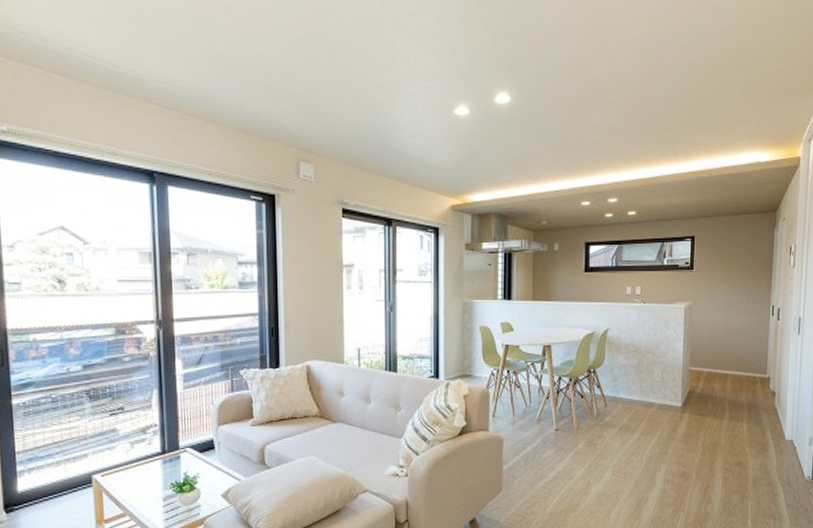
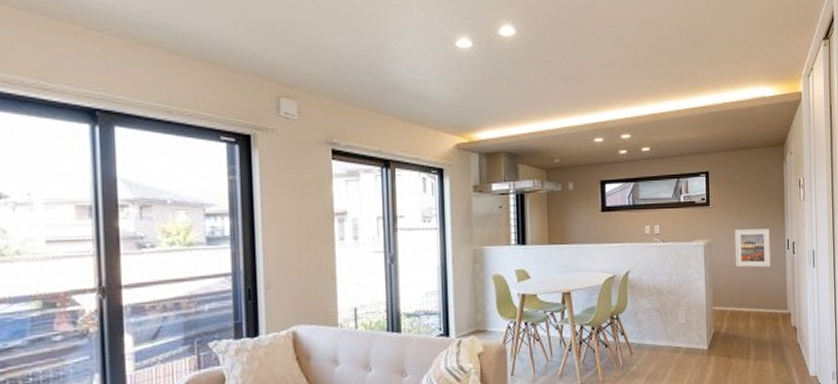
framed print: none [716,294,754,332] -> present [734,228,771,268]

